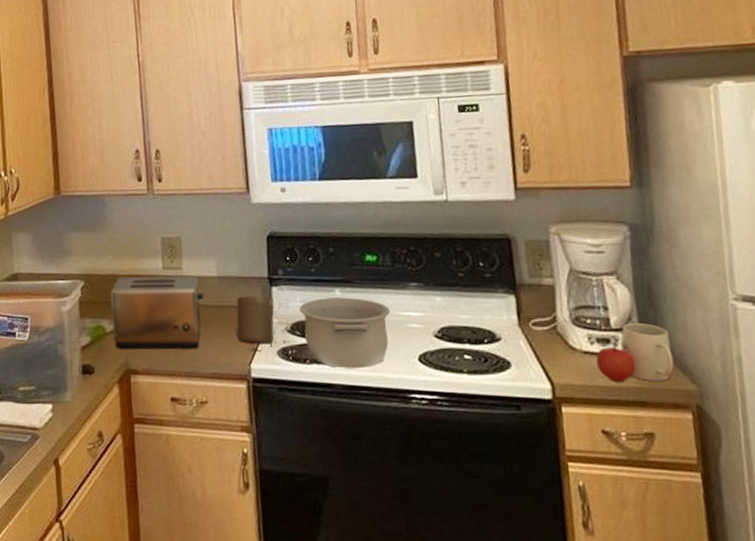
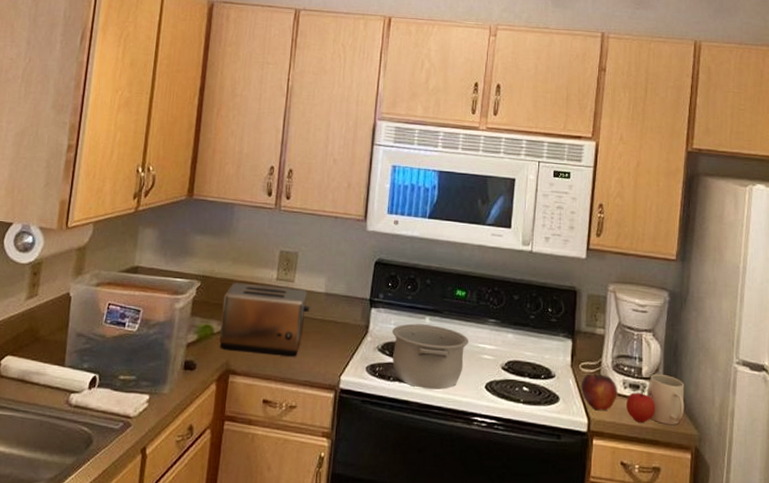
canister: present [221,290,290,352] -> none [322,309,383,365]
fruit: none [534,329,584,374] -> present [580,372,617,411]

